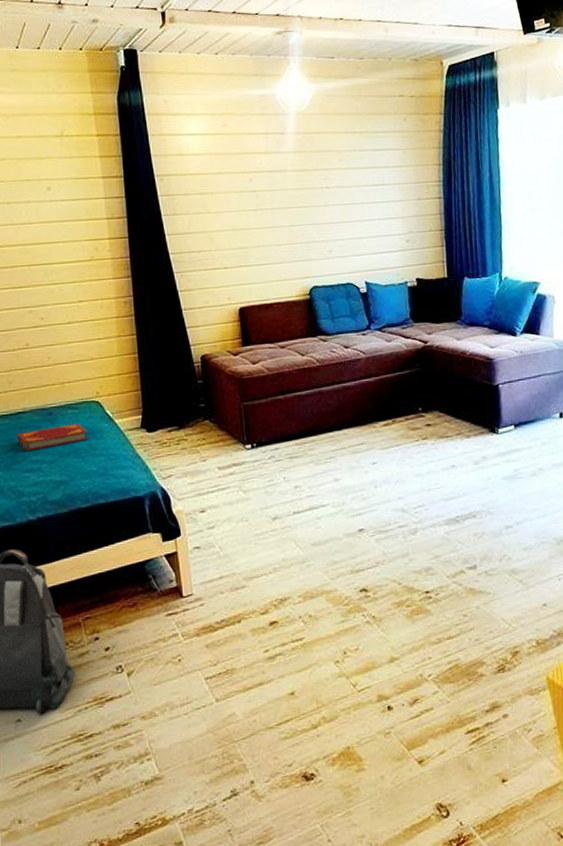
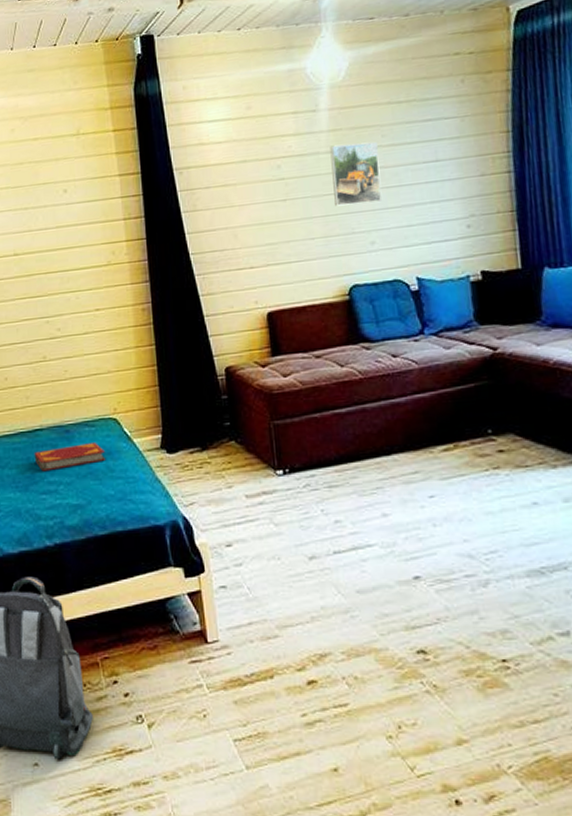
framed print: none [295,164,338,218] -> present [330,141,382,207]

